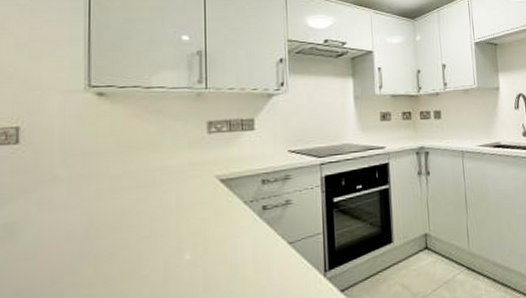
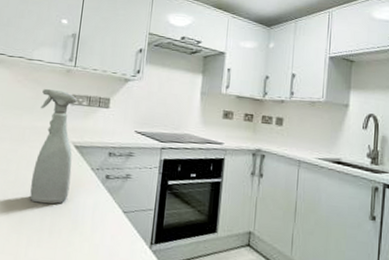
spray bottle: none [170,118,221,256] -> present [30,88,78,204]

